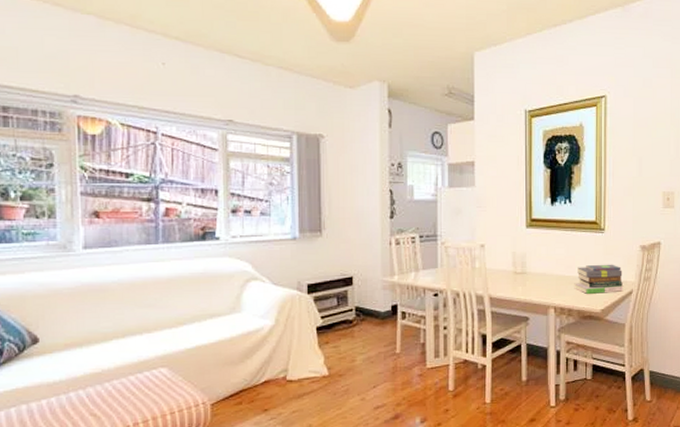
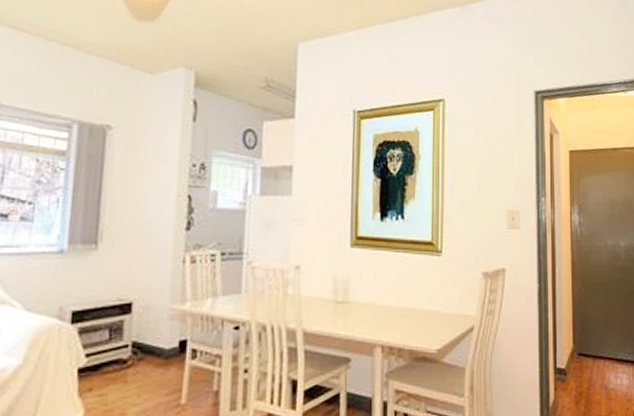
books: present [574,264,623,294] -> none [405,293,462,330]

